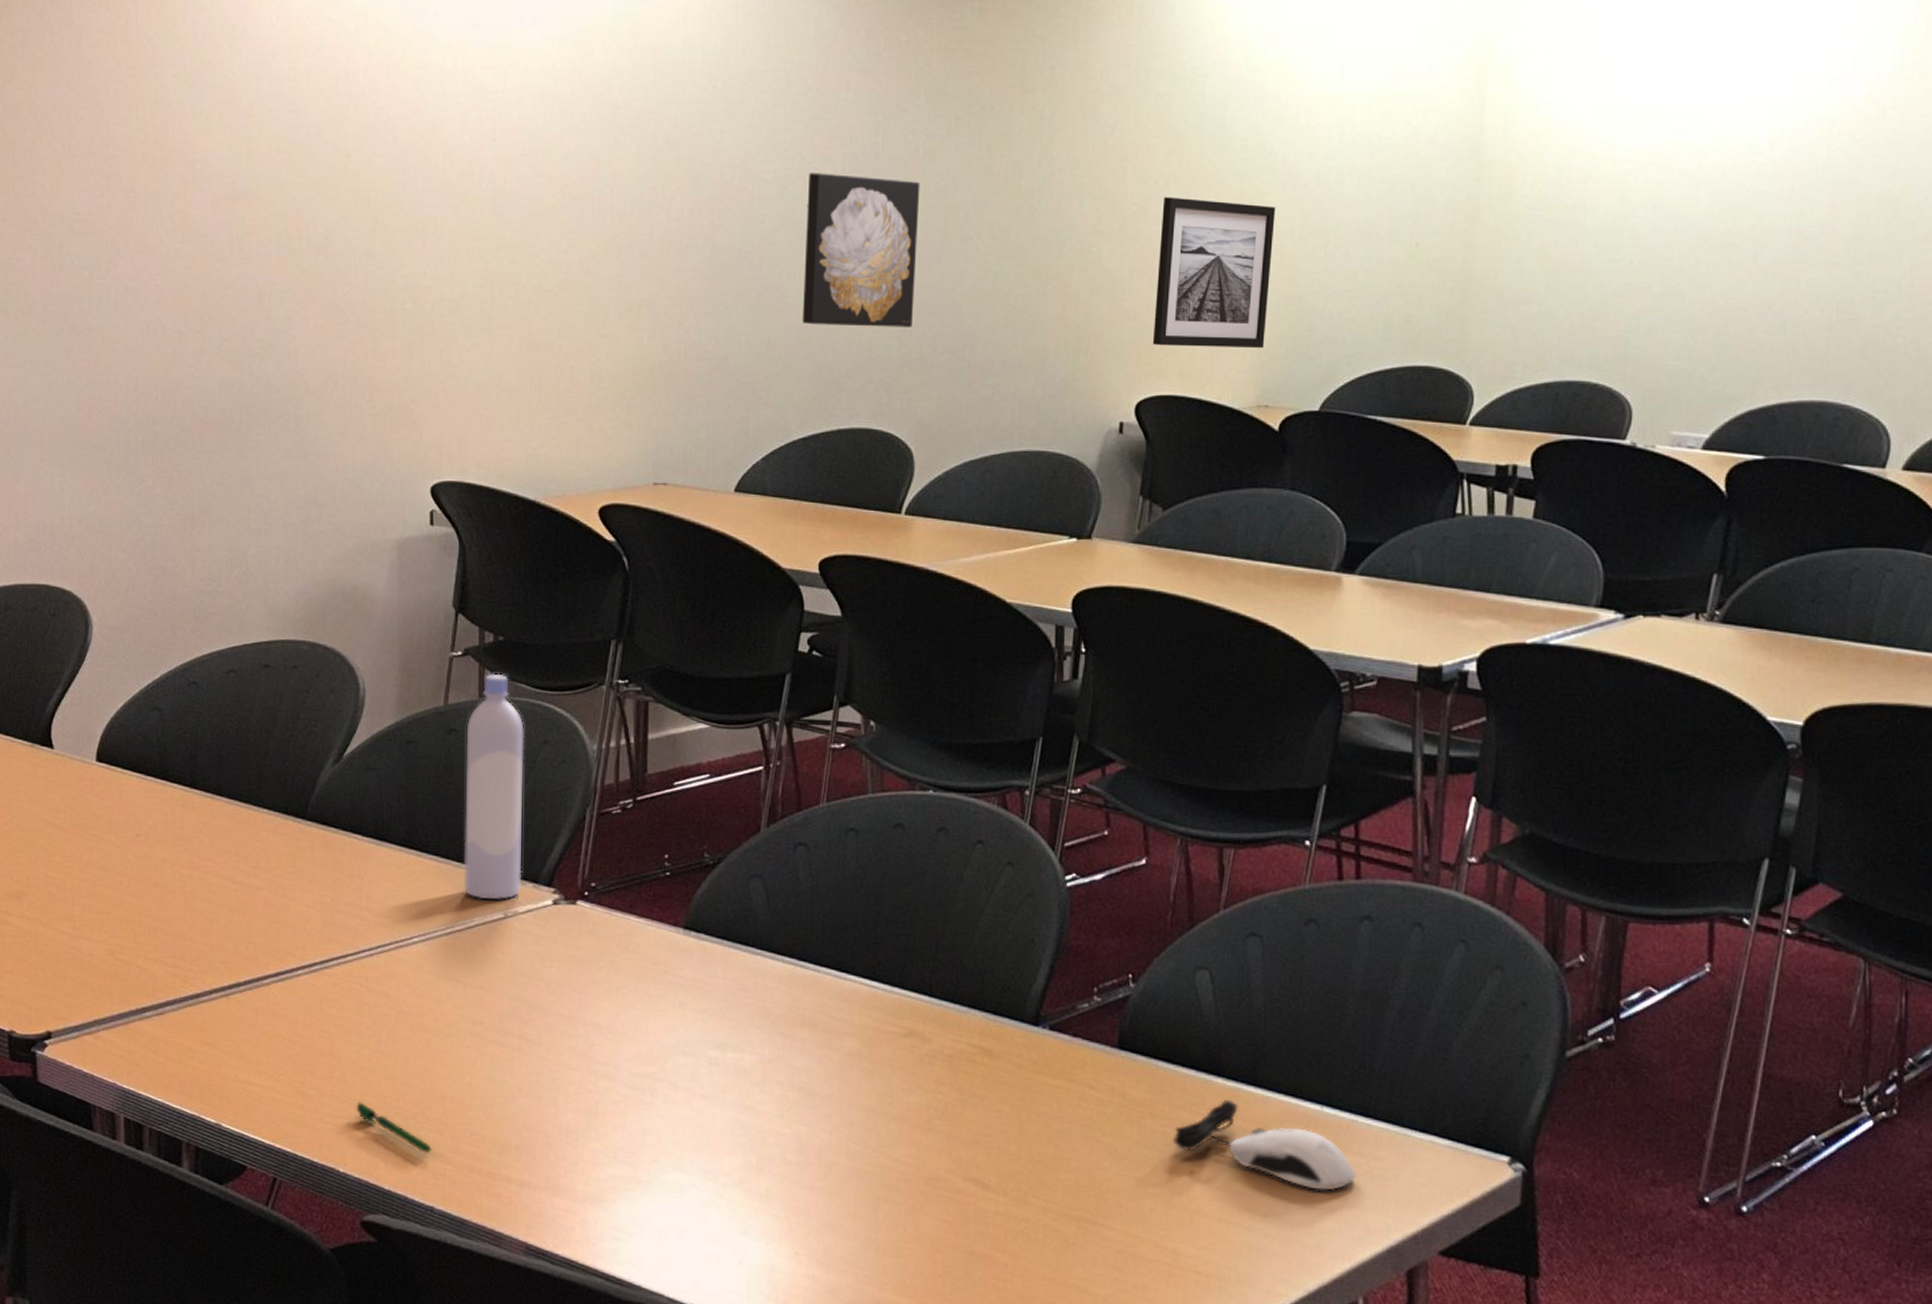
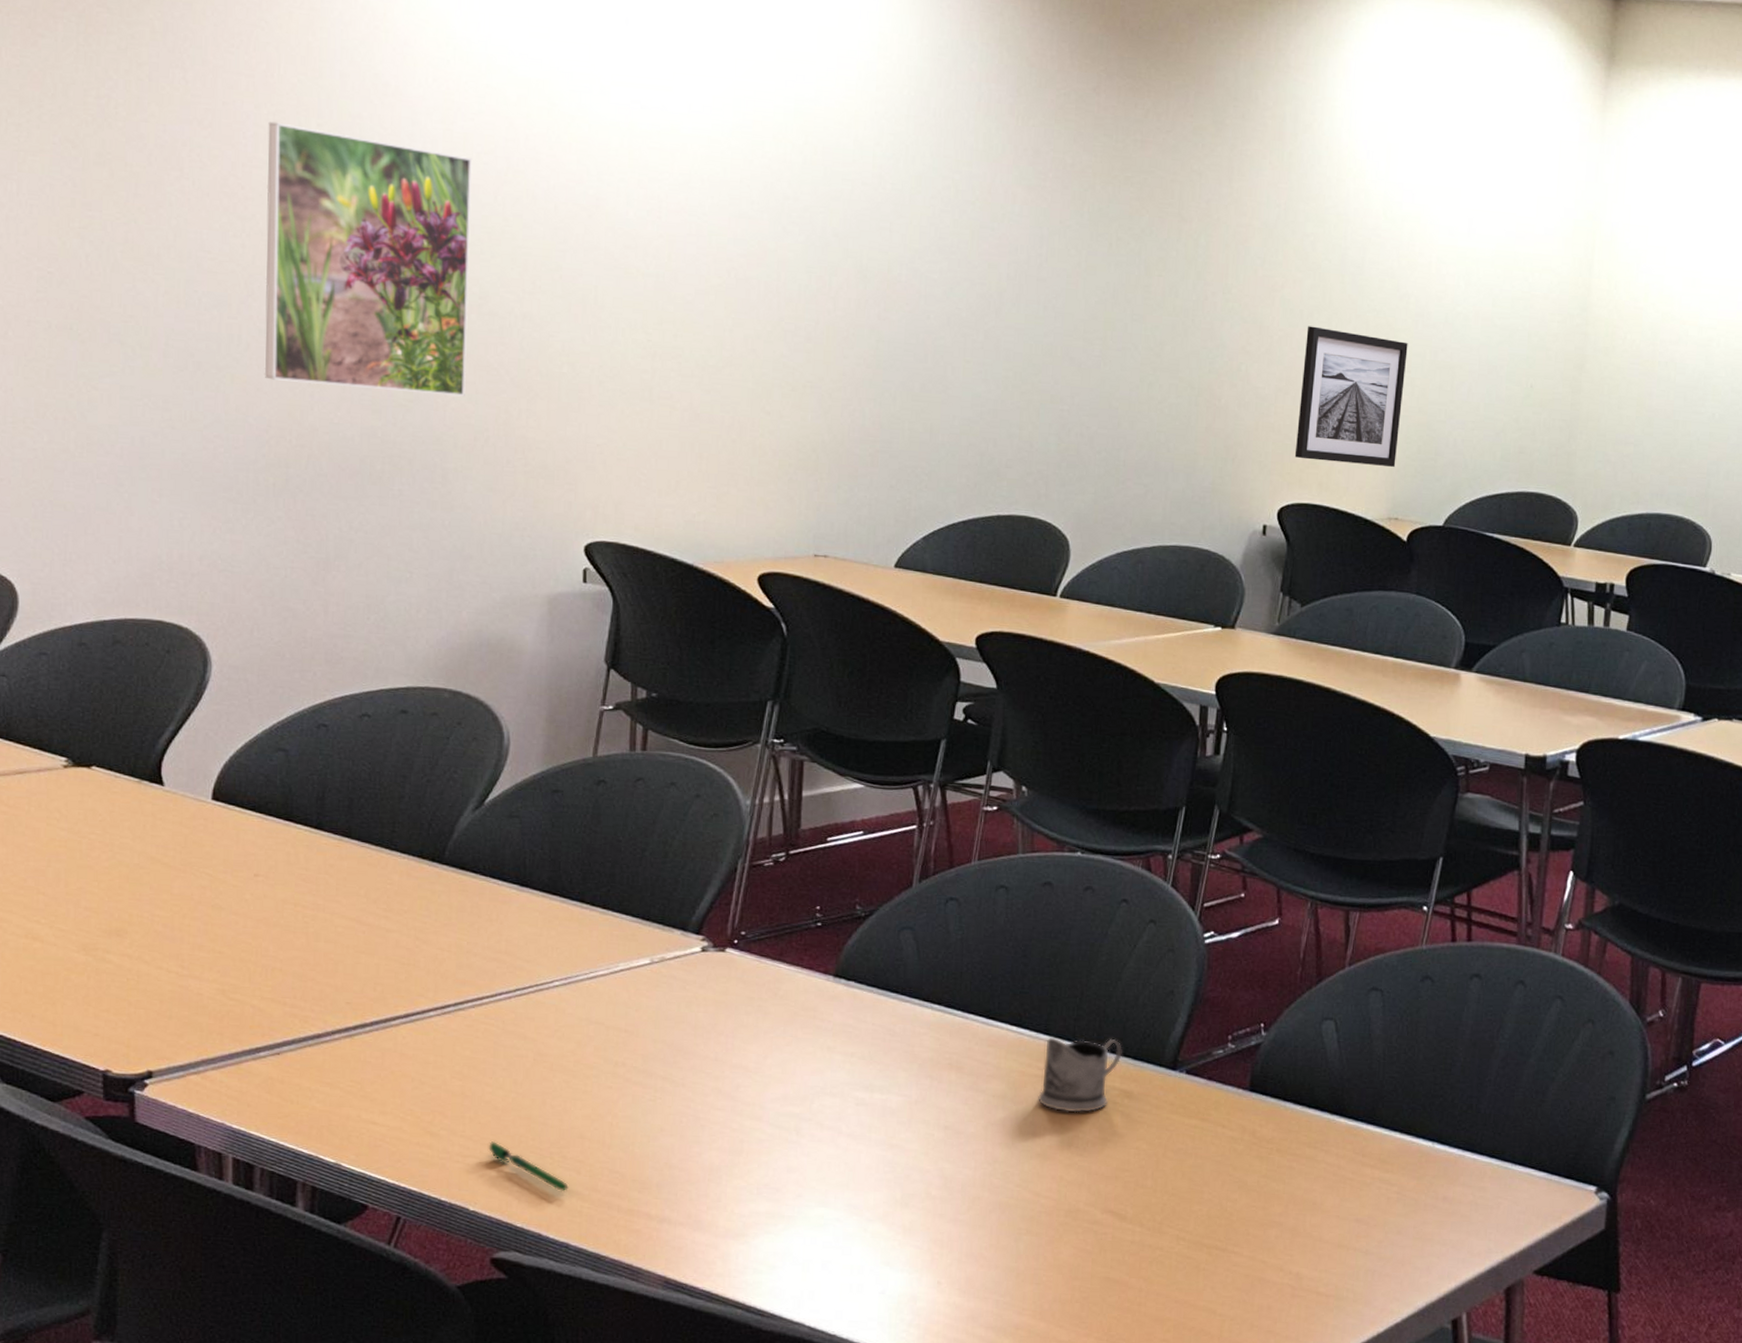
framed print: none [128,77,316,341] -> present [264,121,473,397]
bottle: present [463,673,524,901] -> none [608,728,676,947]
wall art: present [803,173,920,328] -> none [965,276,1082,426]
tea glass holder: none [894,991,981,1073] -> present [1038,1037,1123,1113]
computer mouse: present [1172,1099,1356,1191] -> none [1297,1137,1463,1218]

